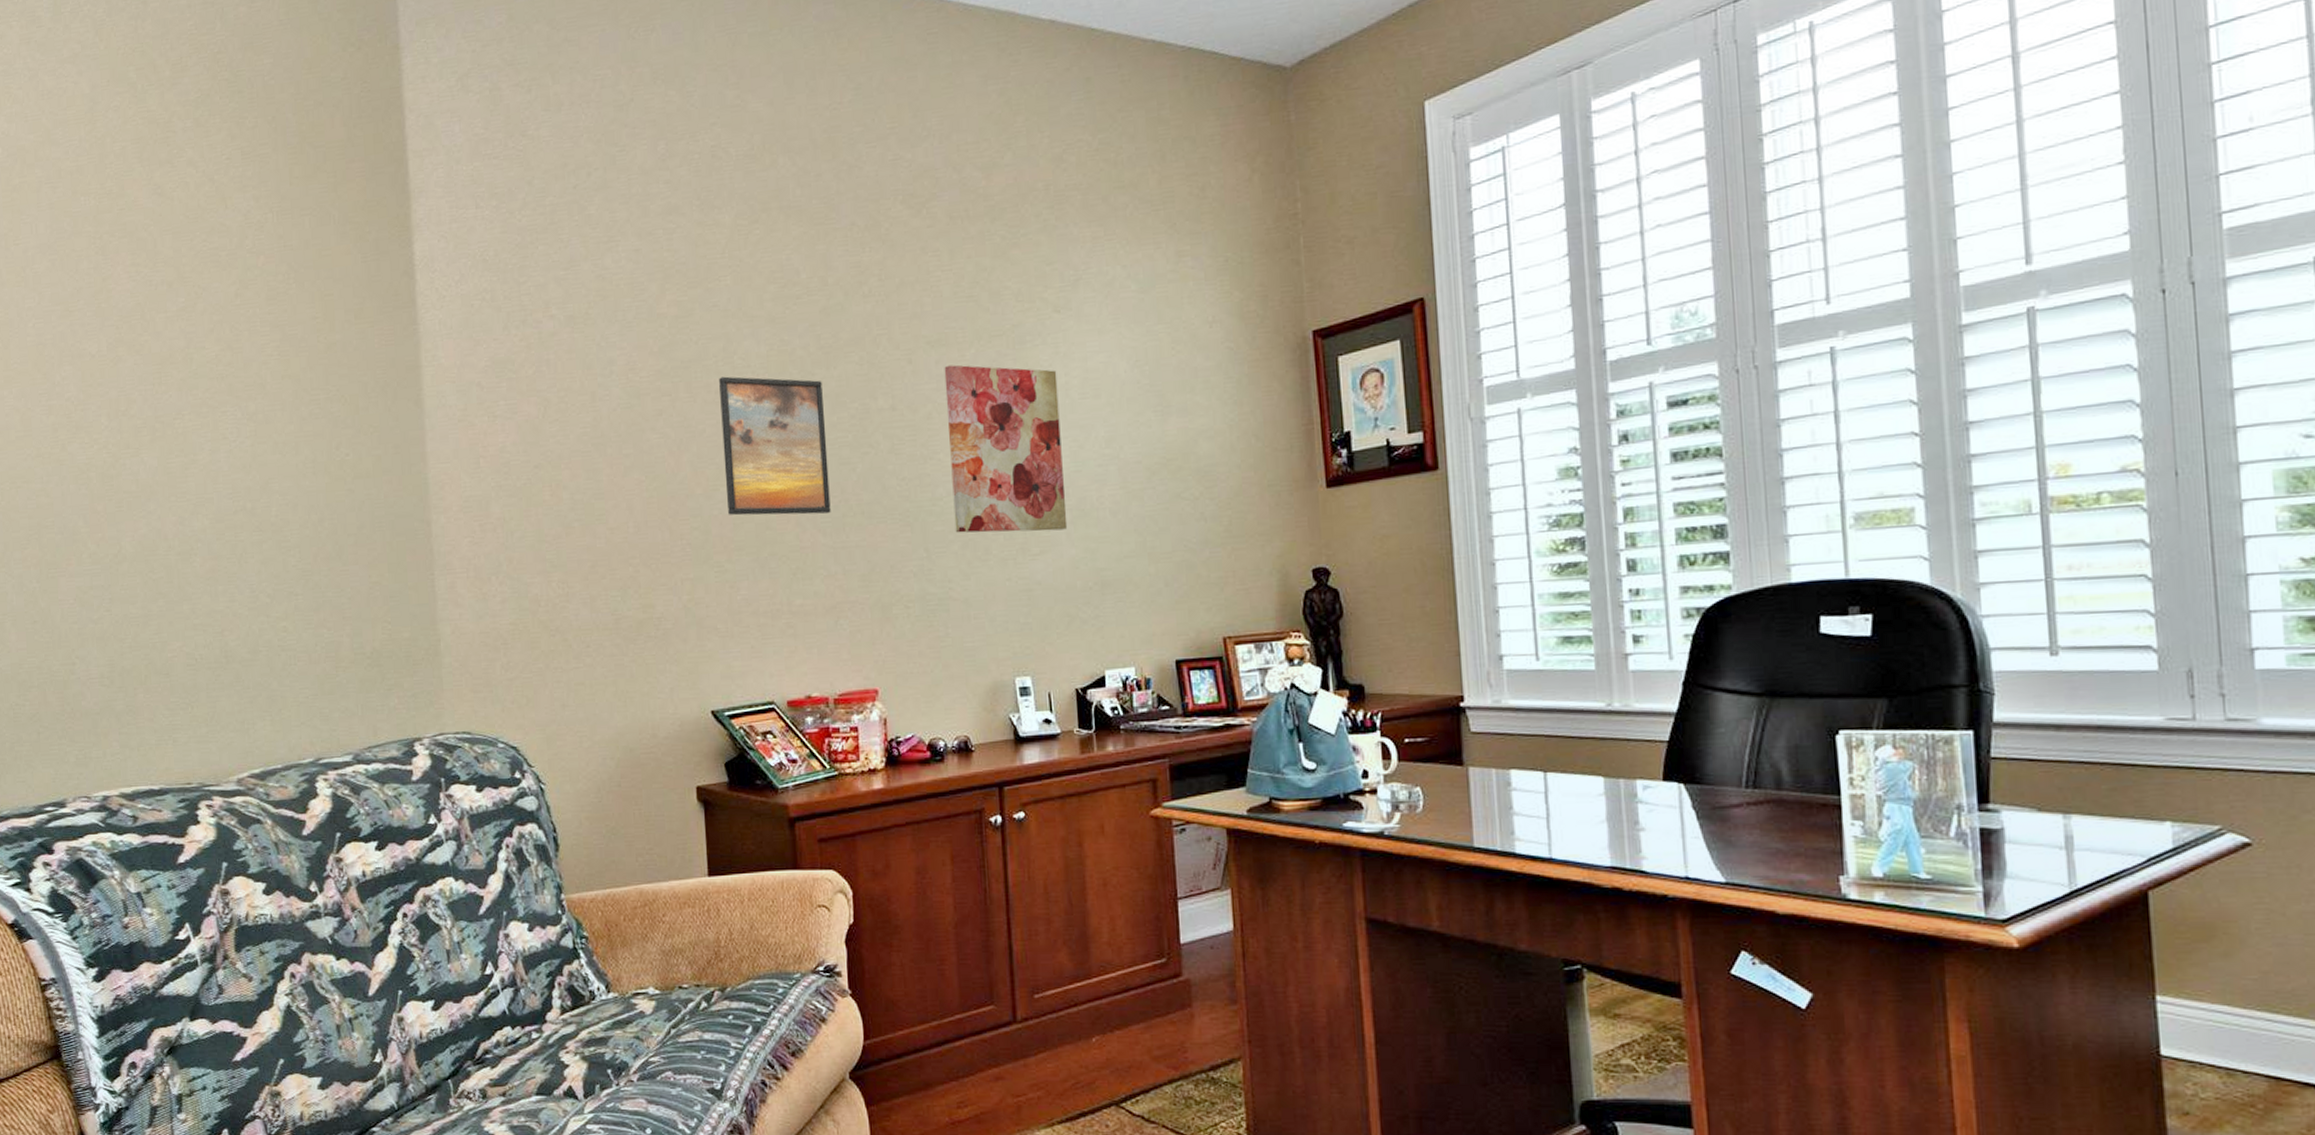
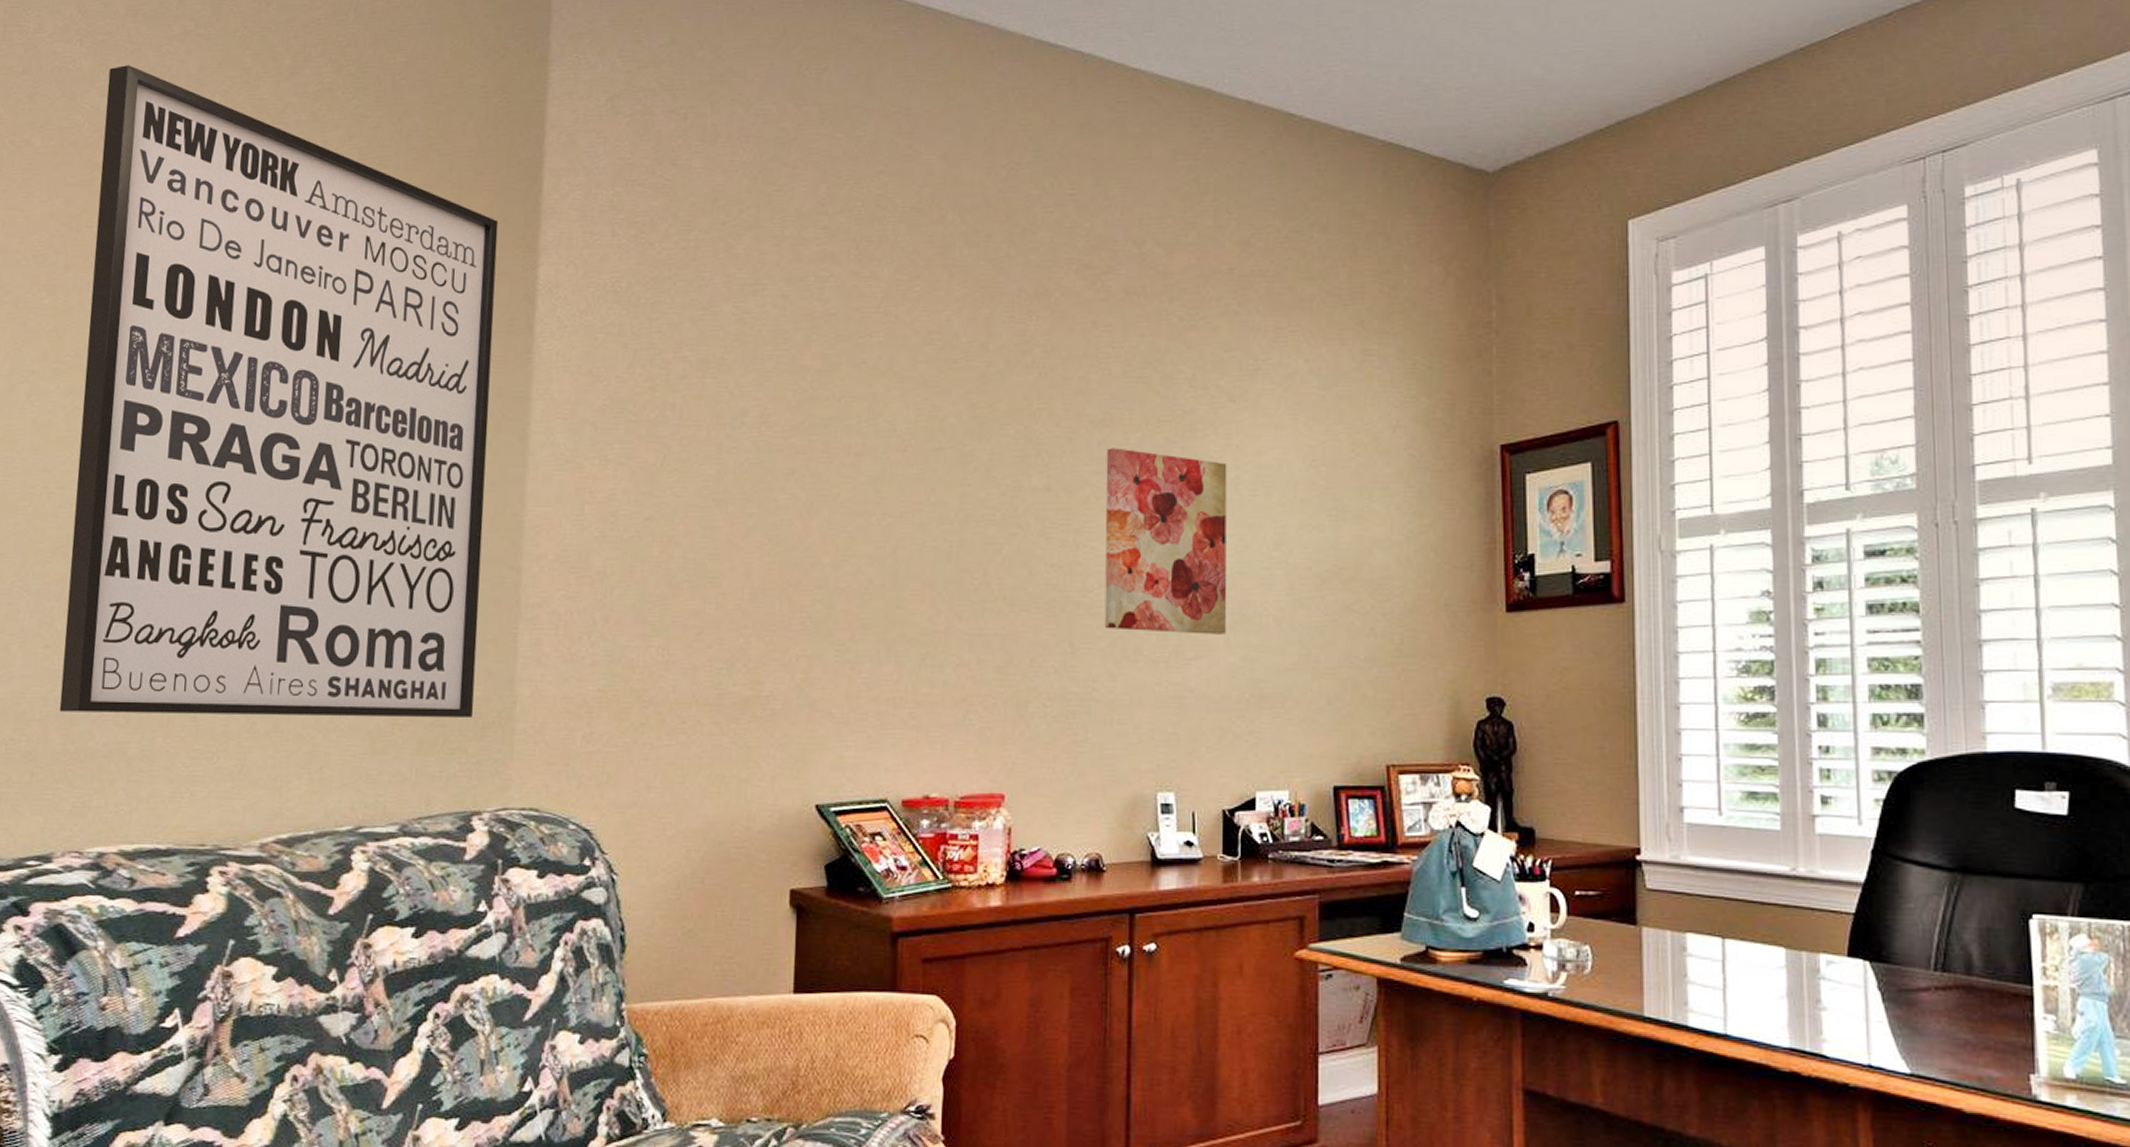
wall art: none [13,91,405,678] -> present [59,65,499,719]
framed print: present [719,376,831,516] -> none [856,439,973,597]

